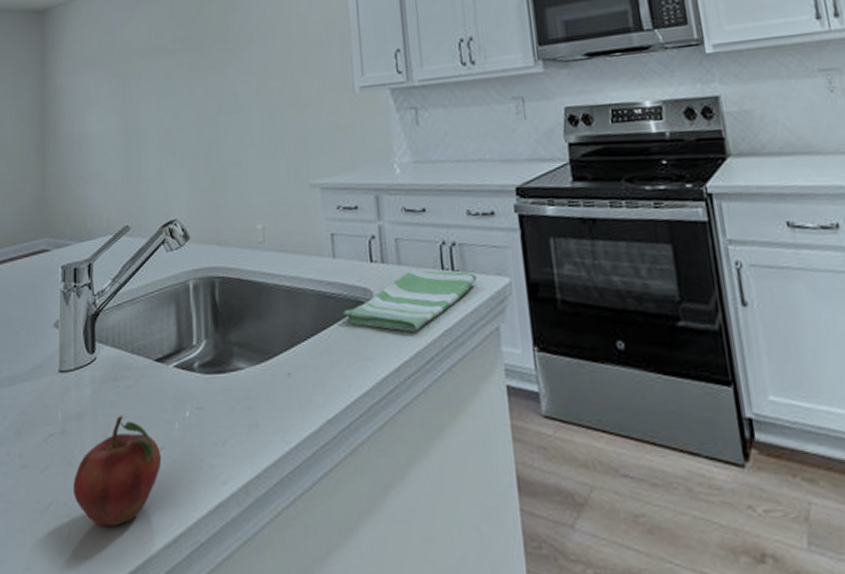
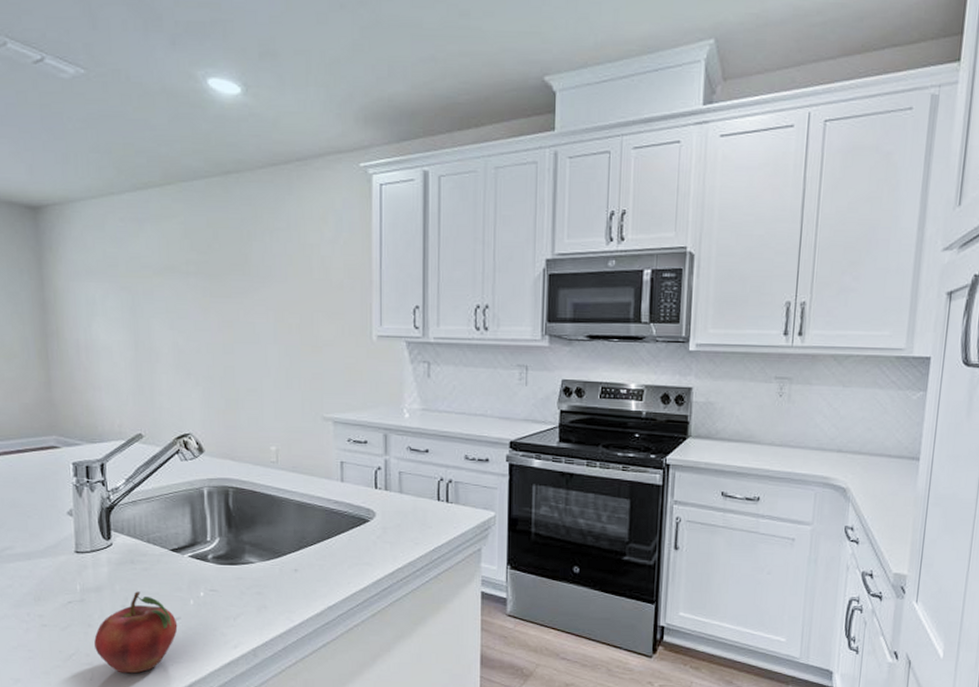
dish towel: present [342,269,477,332] -> none [347,498,467,546]

